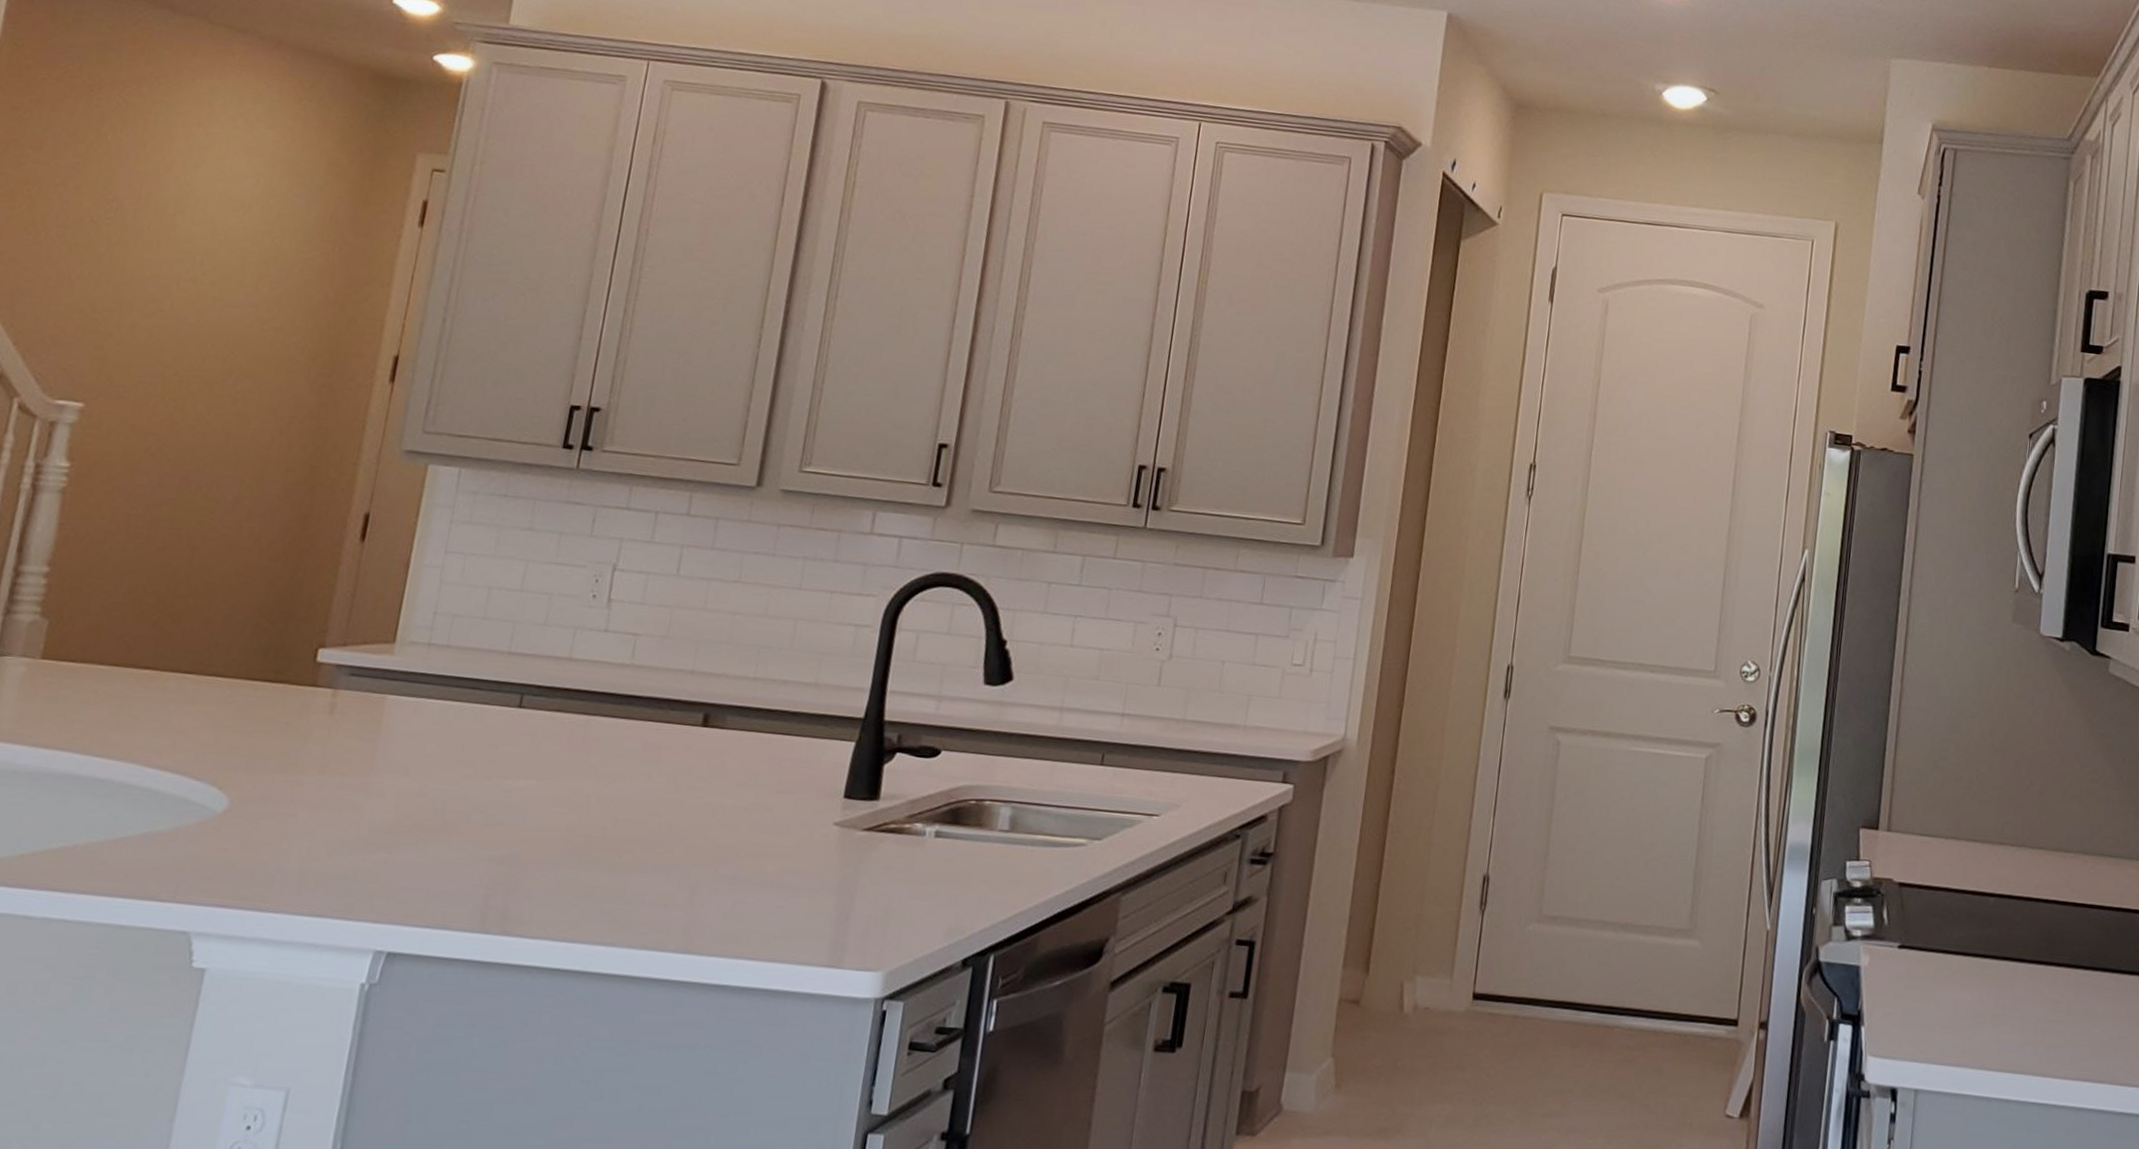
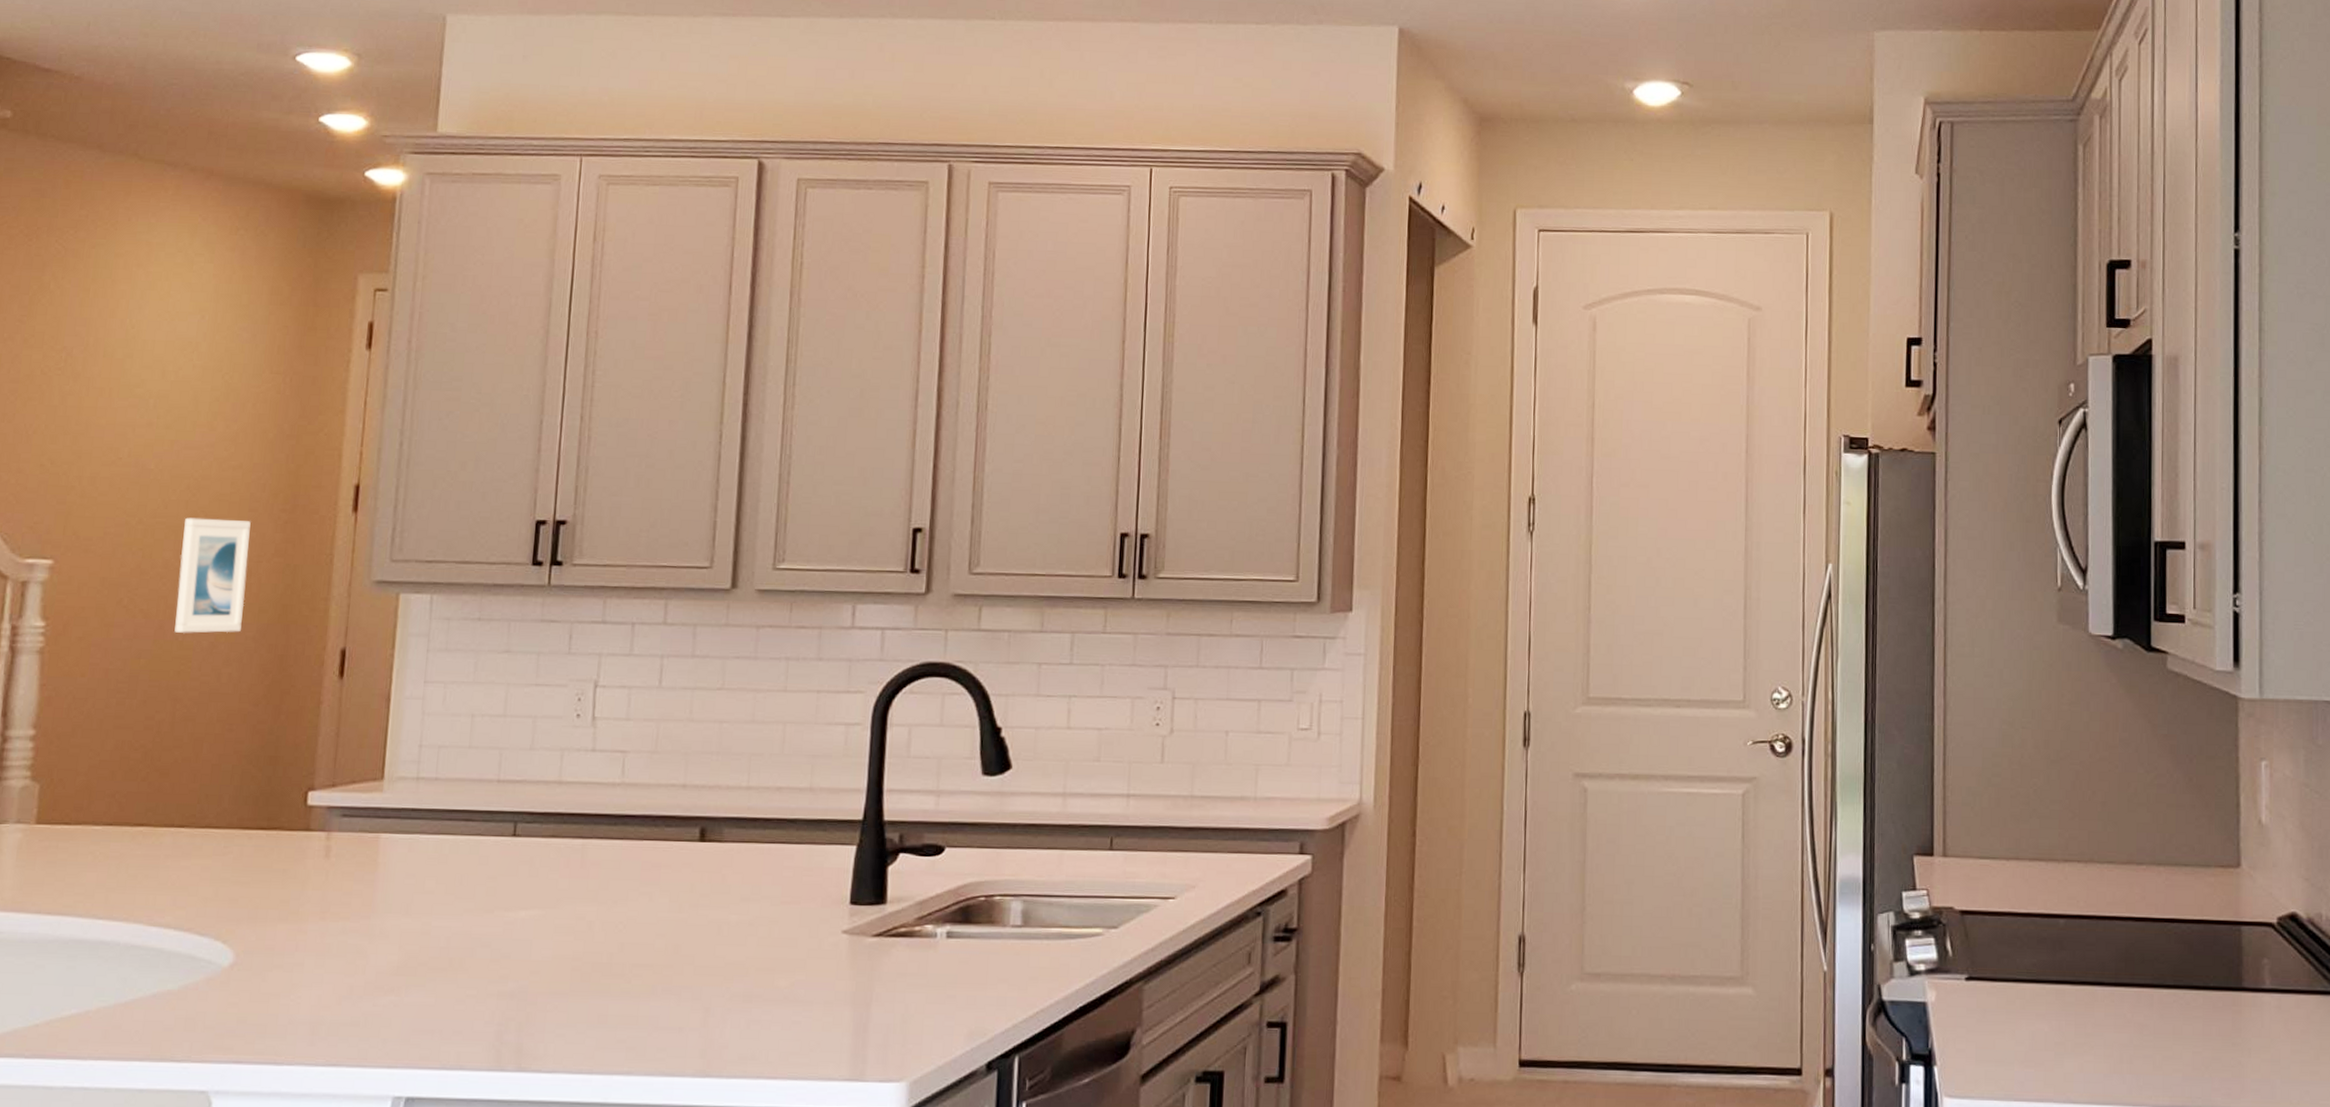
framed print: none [199,373,287,489] -> present [174,517,251,633]

